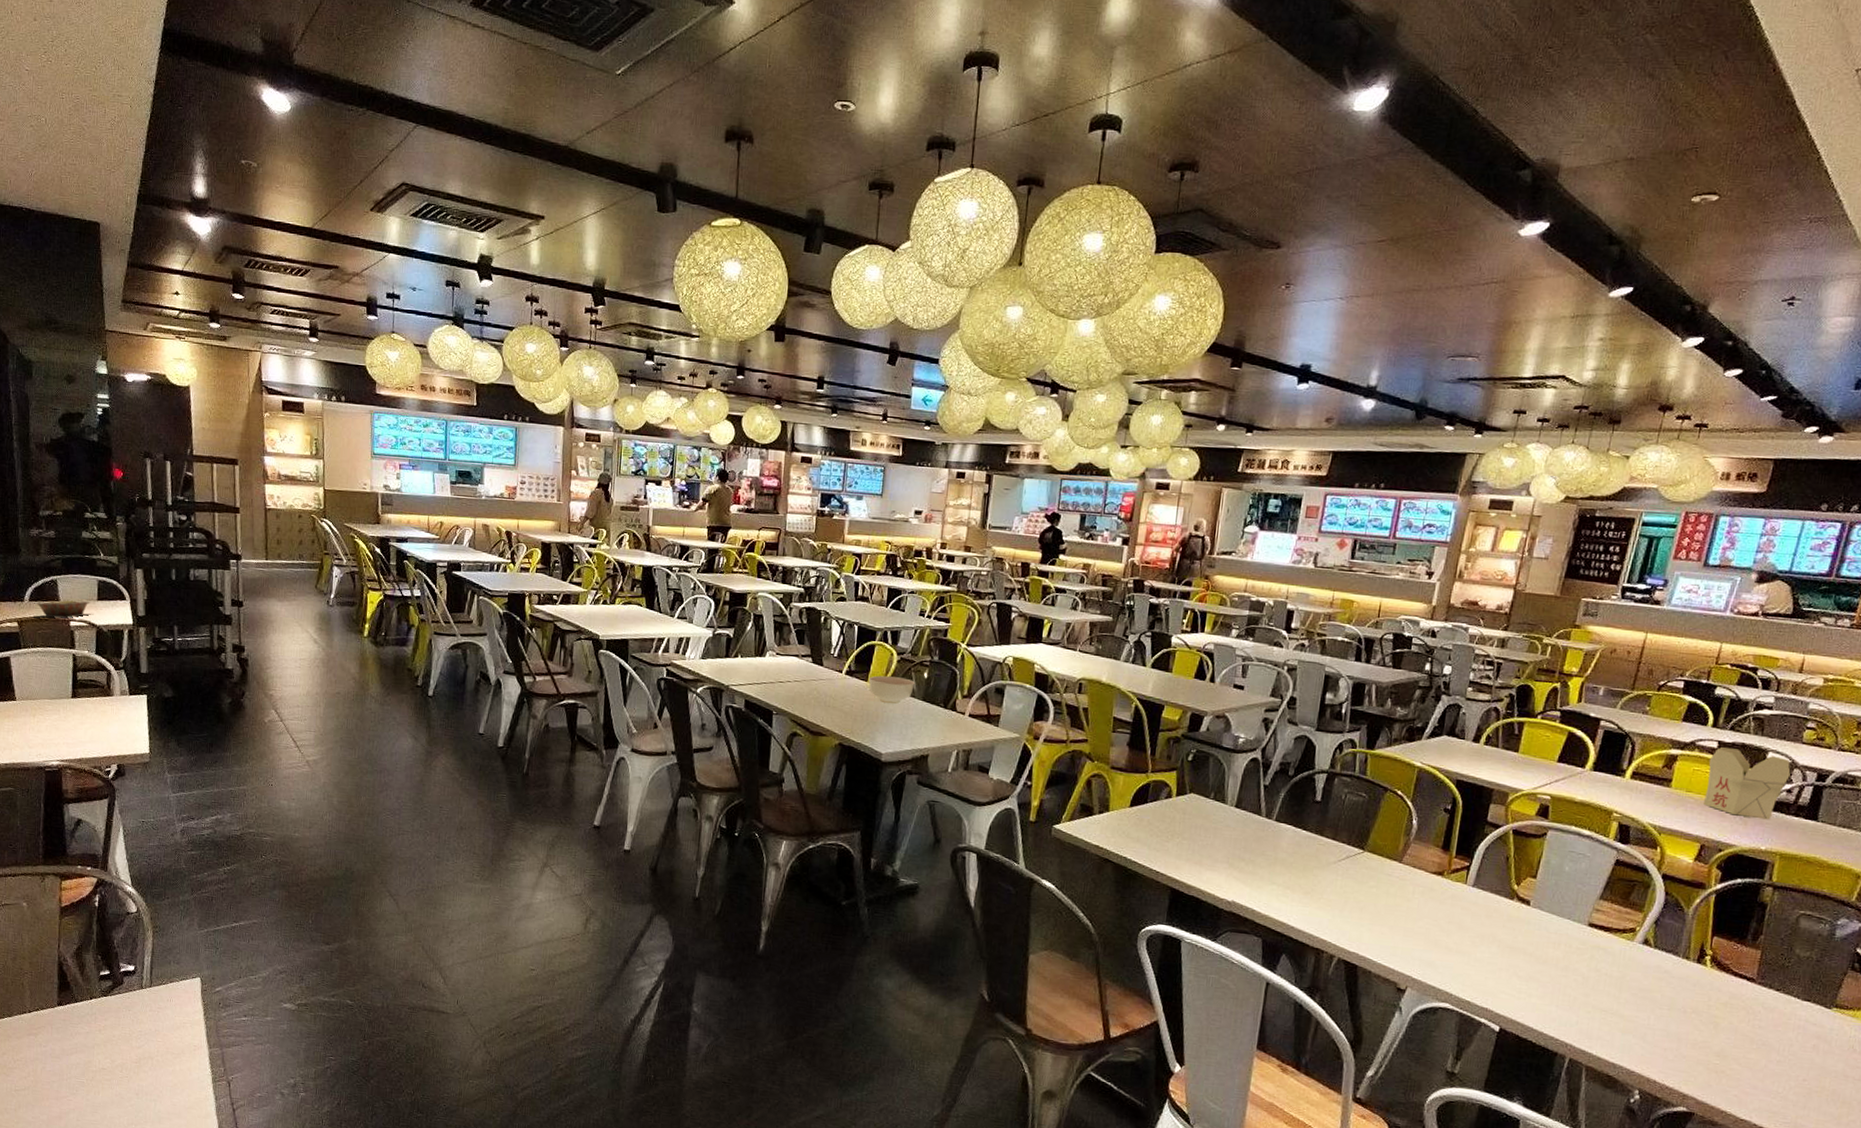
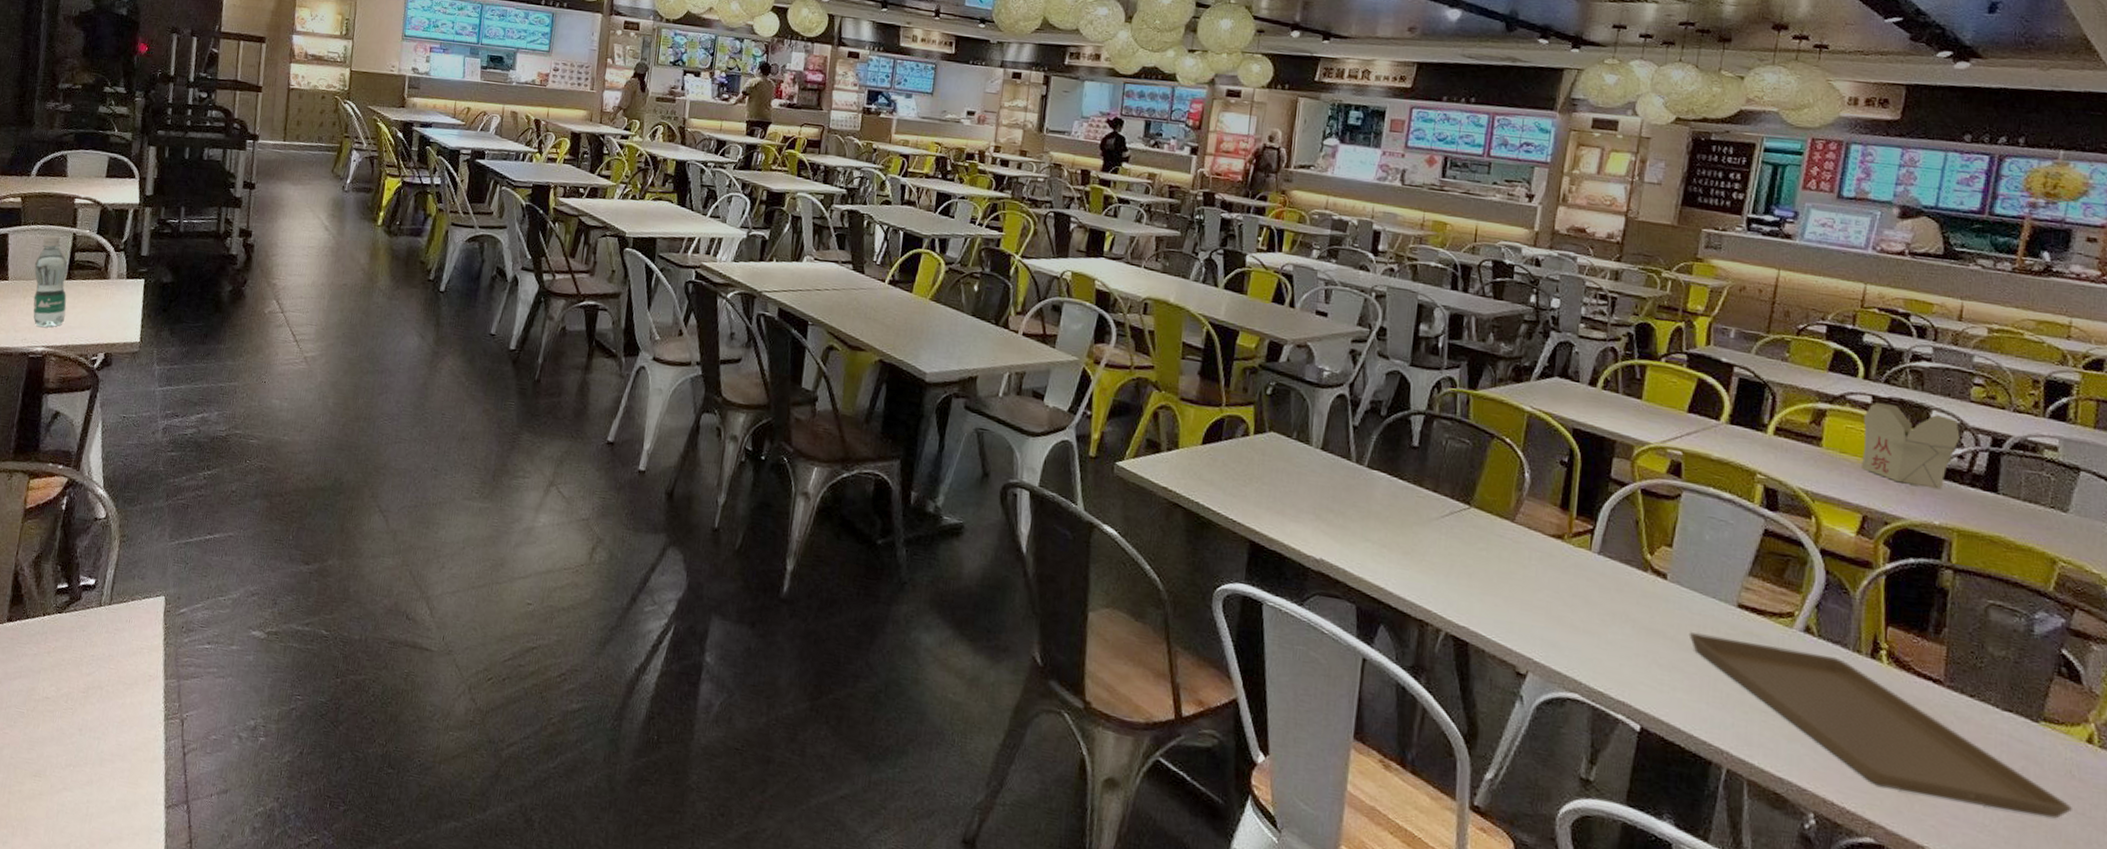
takeout container: present [32,600,94,618] -> none [37,176,101,195]
bottle: none [39,656,76,743] -> present [33,235,68,327]
bowl: present [868,675,915,704] -> none [913,286,964,319]
tray: none [1545,948,1851,1085] -> present [1688,632,2072,819]

